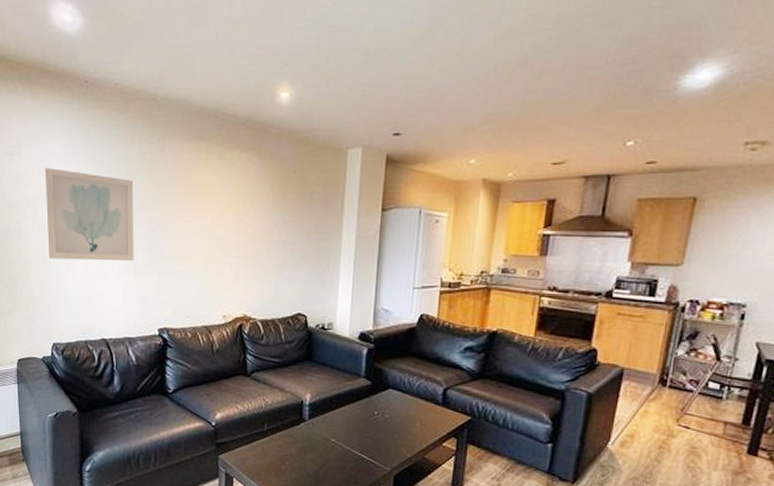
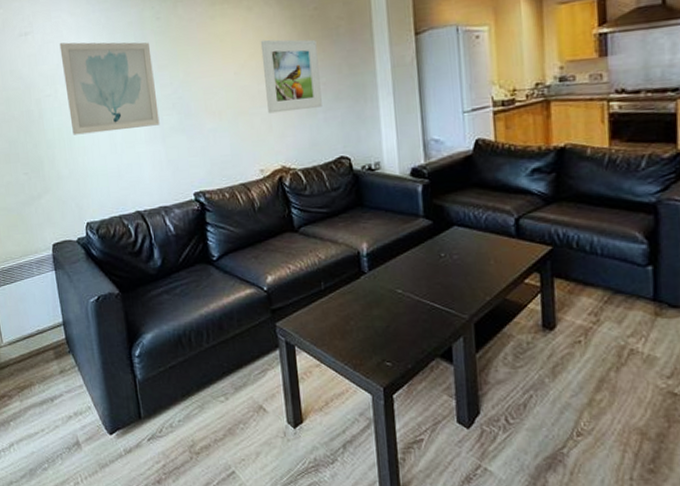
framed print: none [237,194,291,266] -> present [260,39,322,114]

